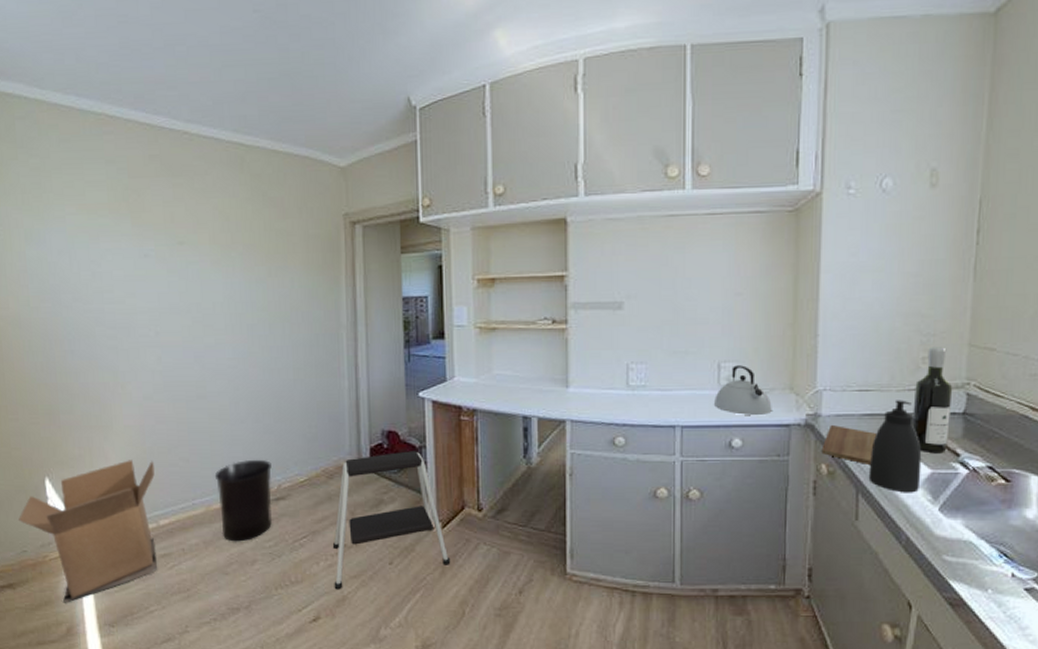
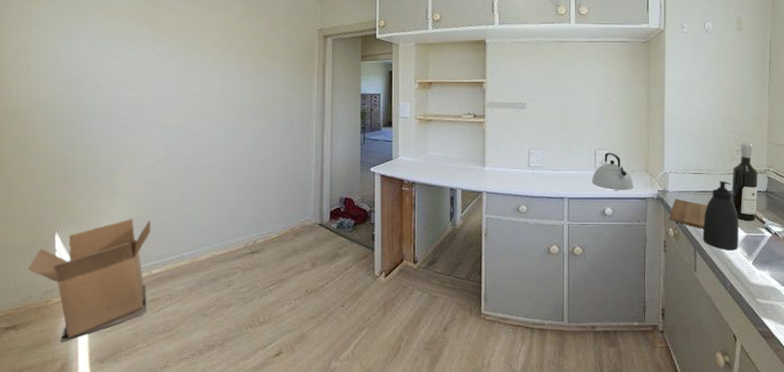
waste bin: present [214,459,272,542] -> none [201,219,249,288]
step stool: present [333,451,451,590] -> none [295,214,391,329]

